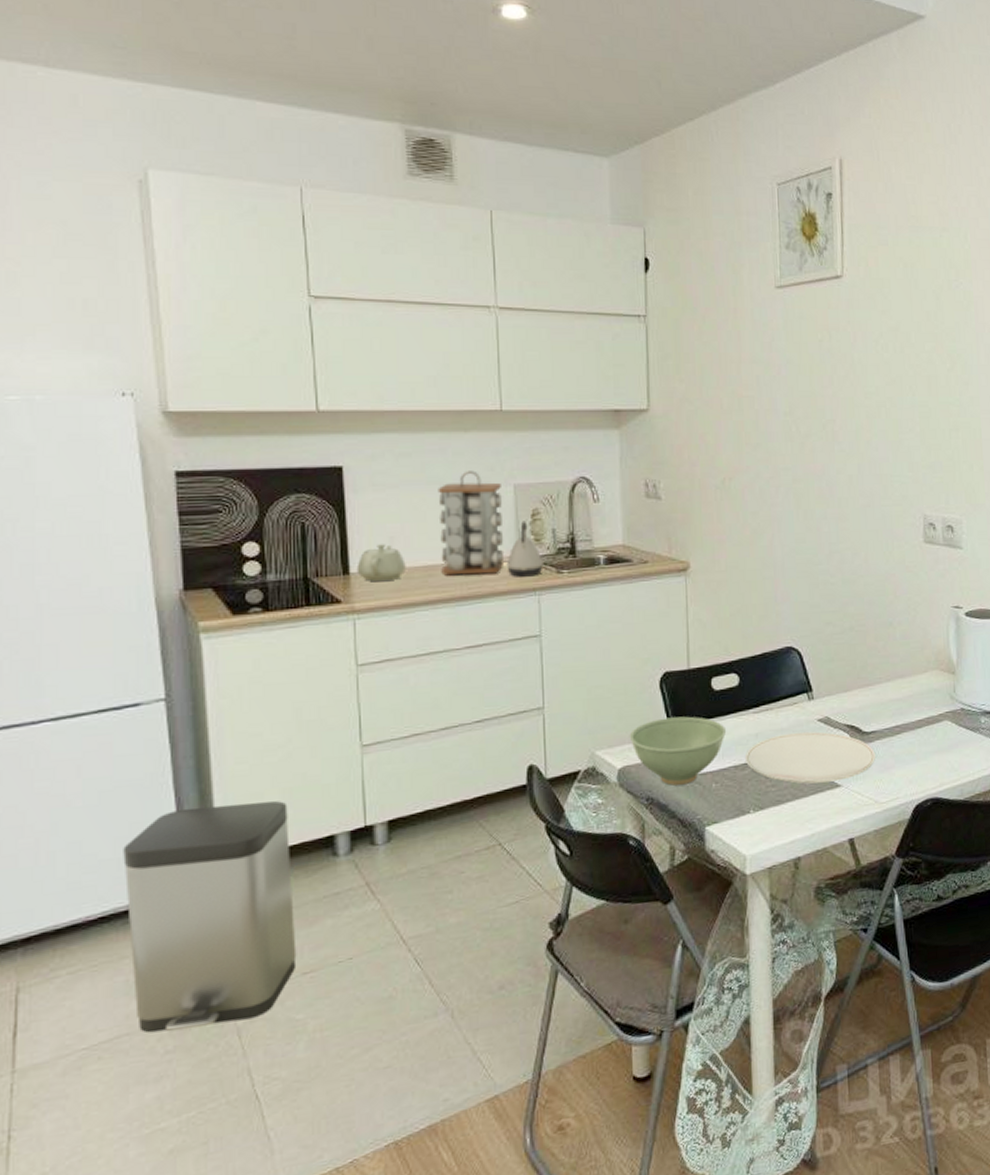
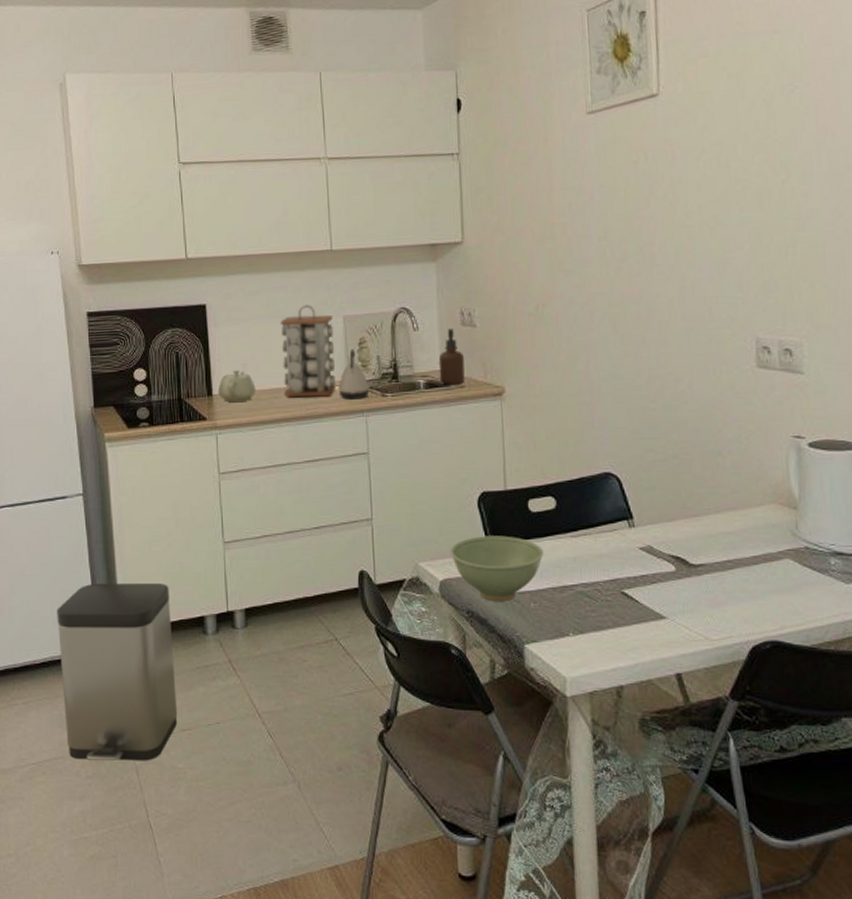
soap dispenser: none [620,500,648,561] -> present [438,328,465,386]
plate: present [744,731,875,784] -> none [562,559,705,613]

